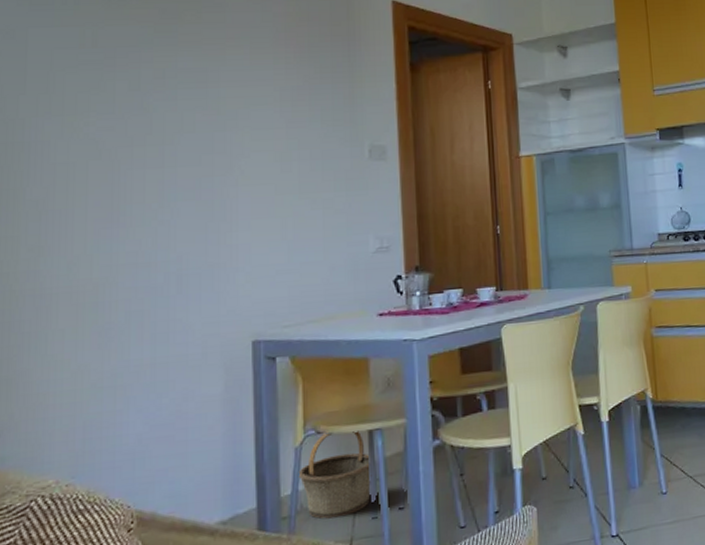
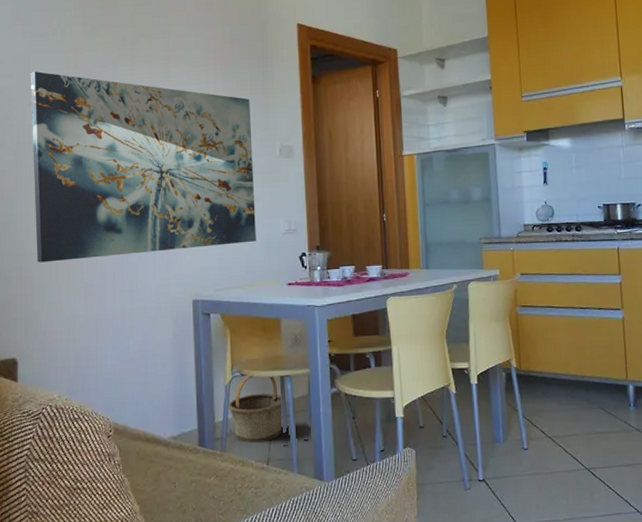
wall art: none [26,50,338,302] -> present [31,71,256,263]

